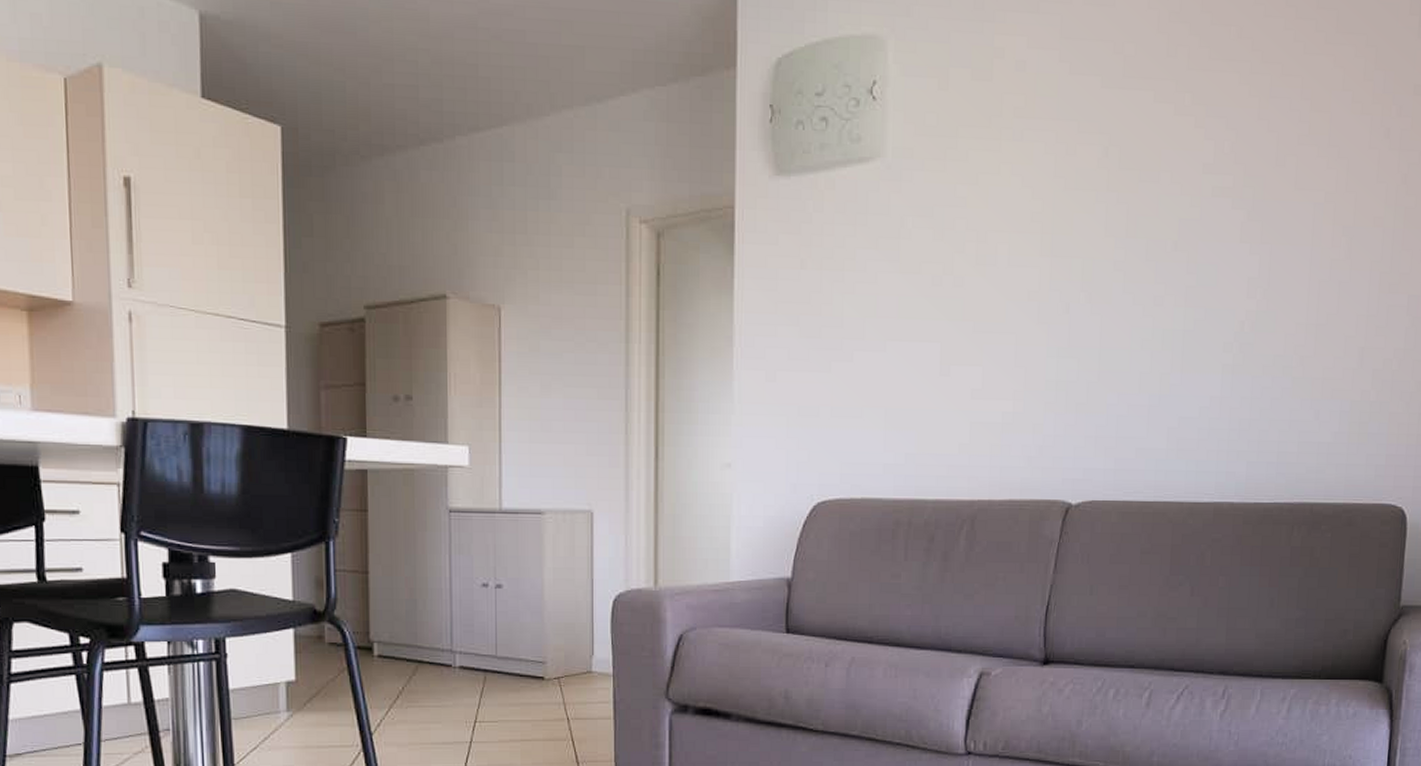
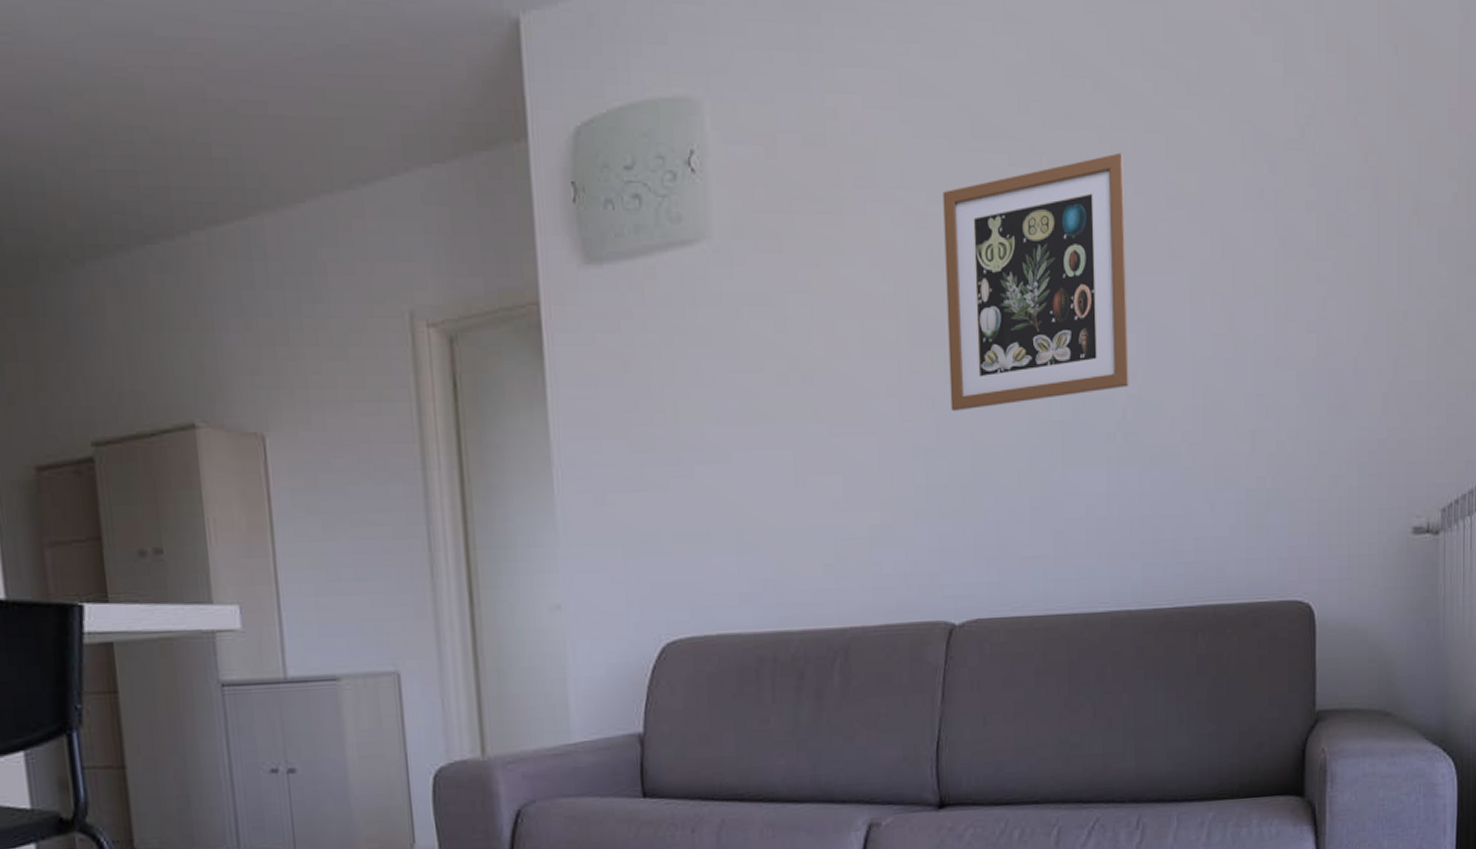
wall art: none [1084,93,1260,317] -> present [943,152,1129,411]

